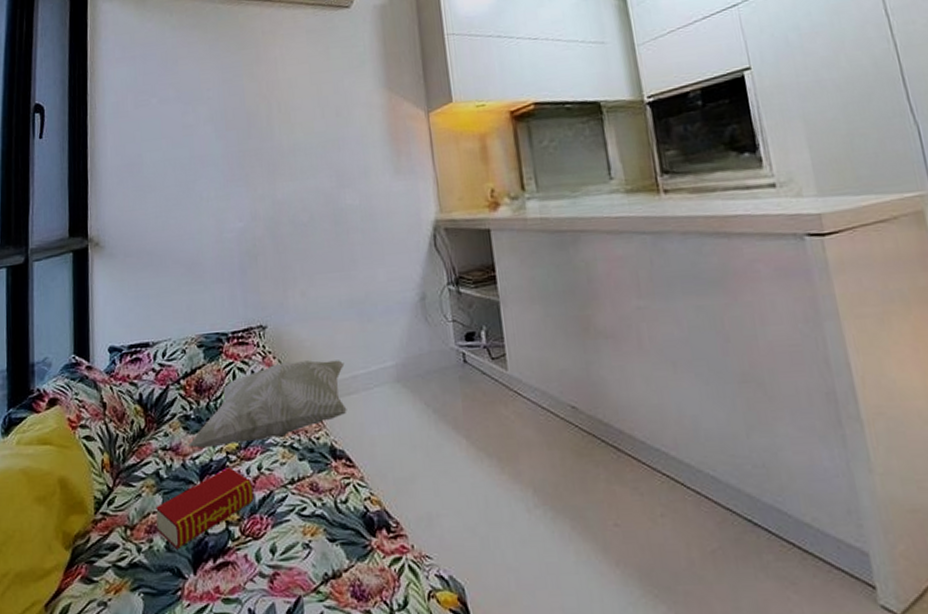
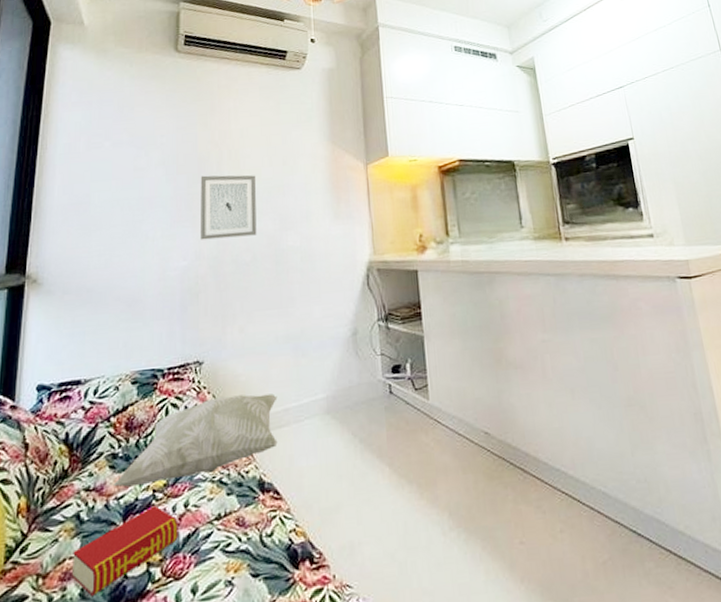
wall art: none [250,128,313,200] -> present [200,175,257,240]

